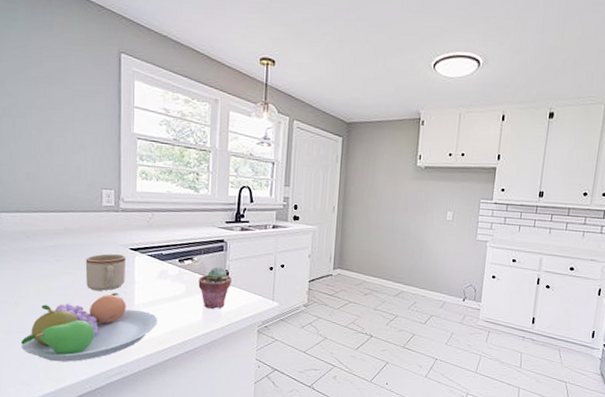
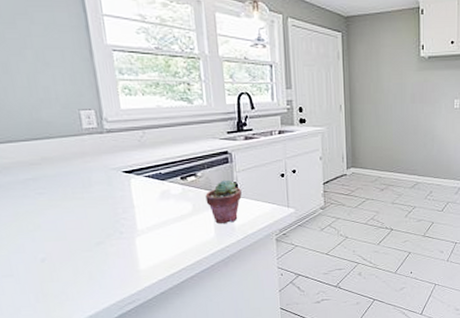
fruit bowl: present [21,293,158,362] -> none [11,220,167,301]
mug: present [85,254,126,291] -> none [72,179,123,221]

